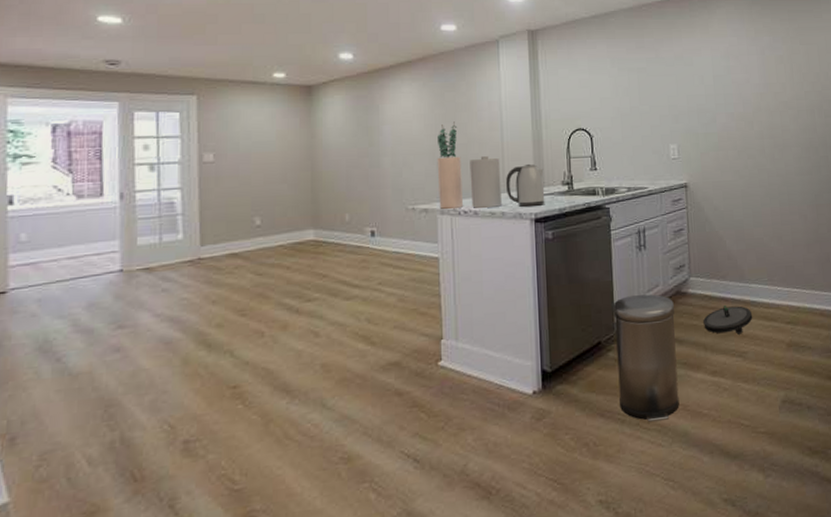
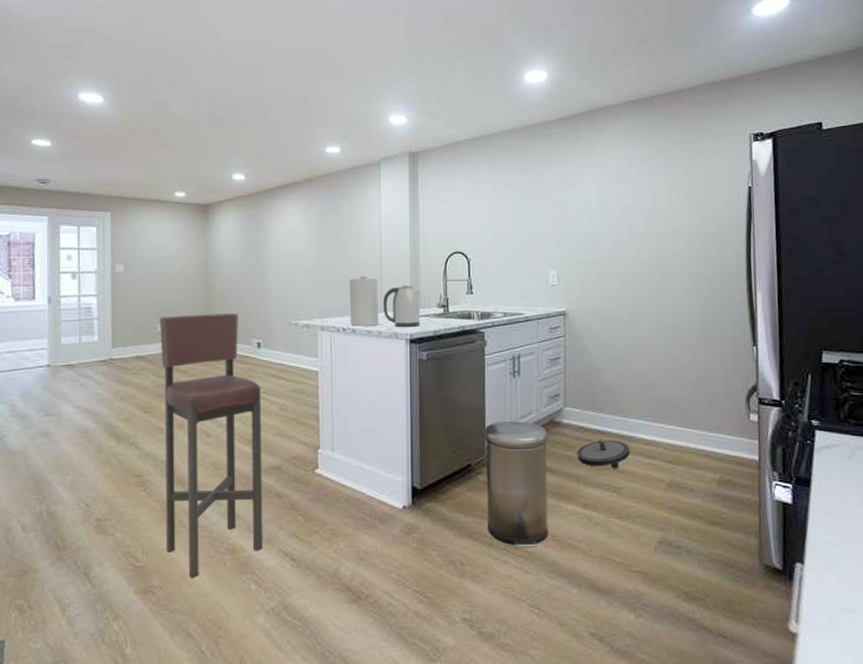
bar stool: none [257,201,382,495] -> present [159,313,263,578]
vase: present [437,122,463,210] -> none [319,241,342,326]

